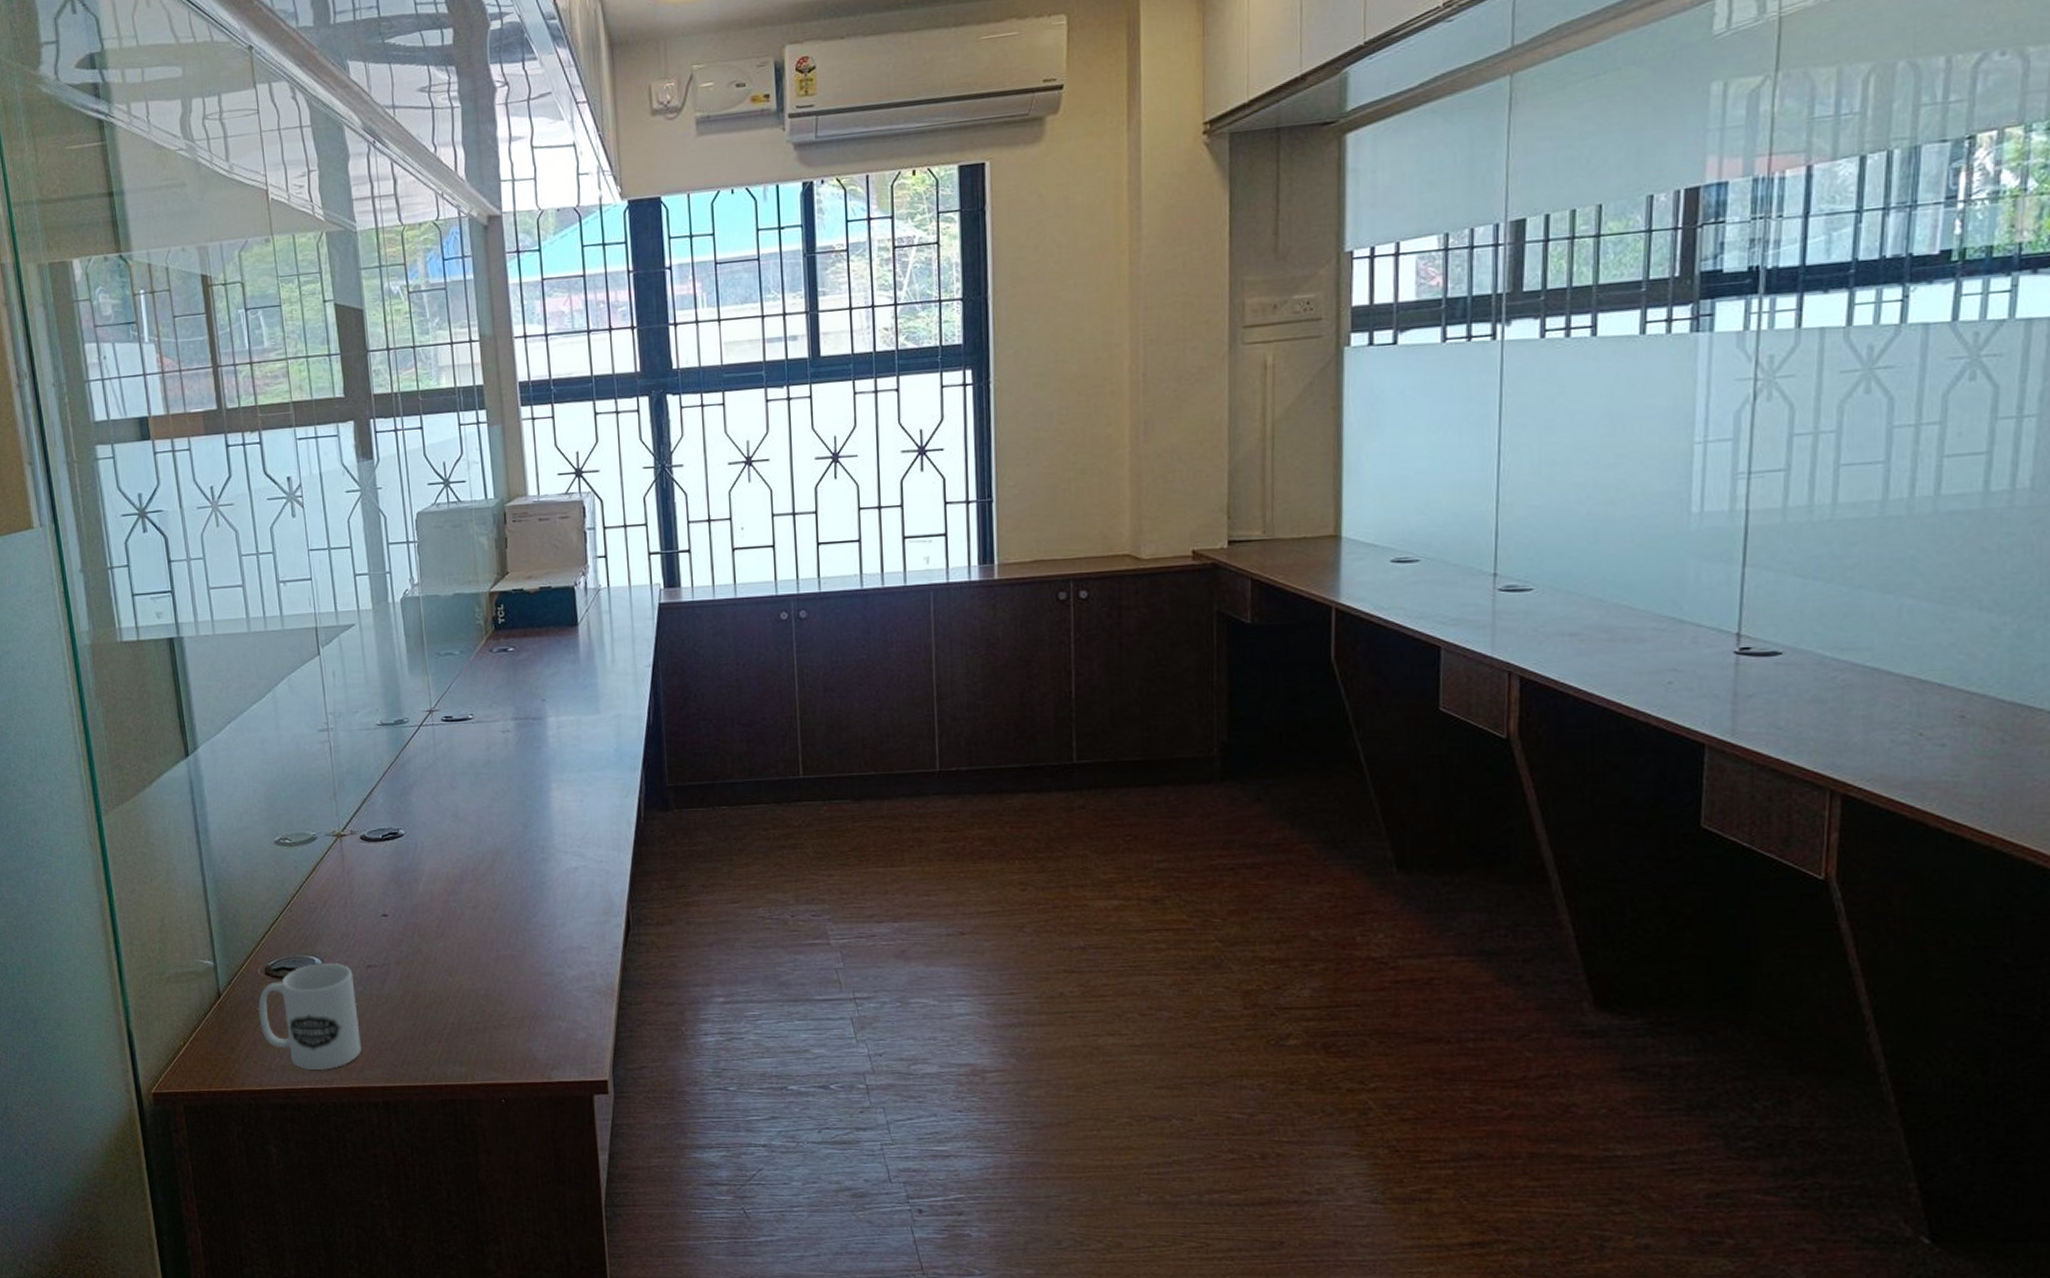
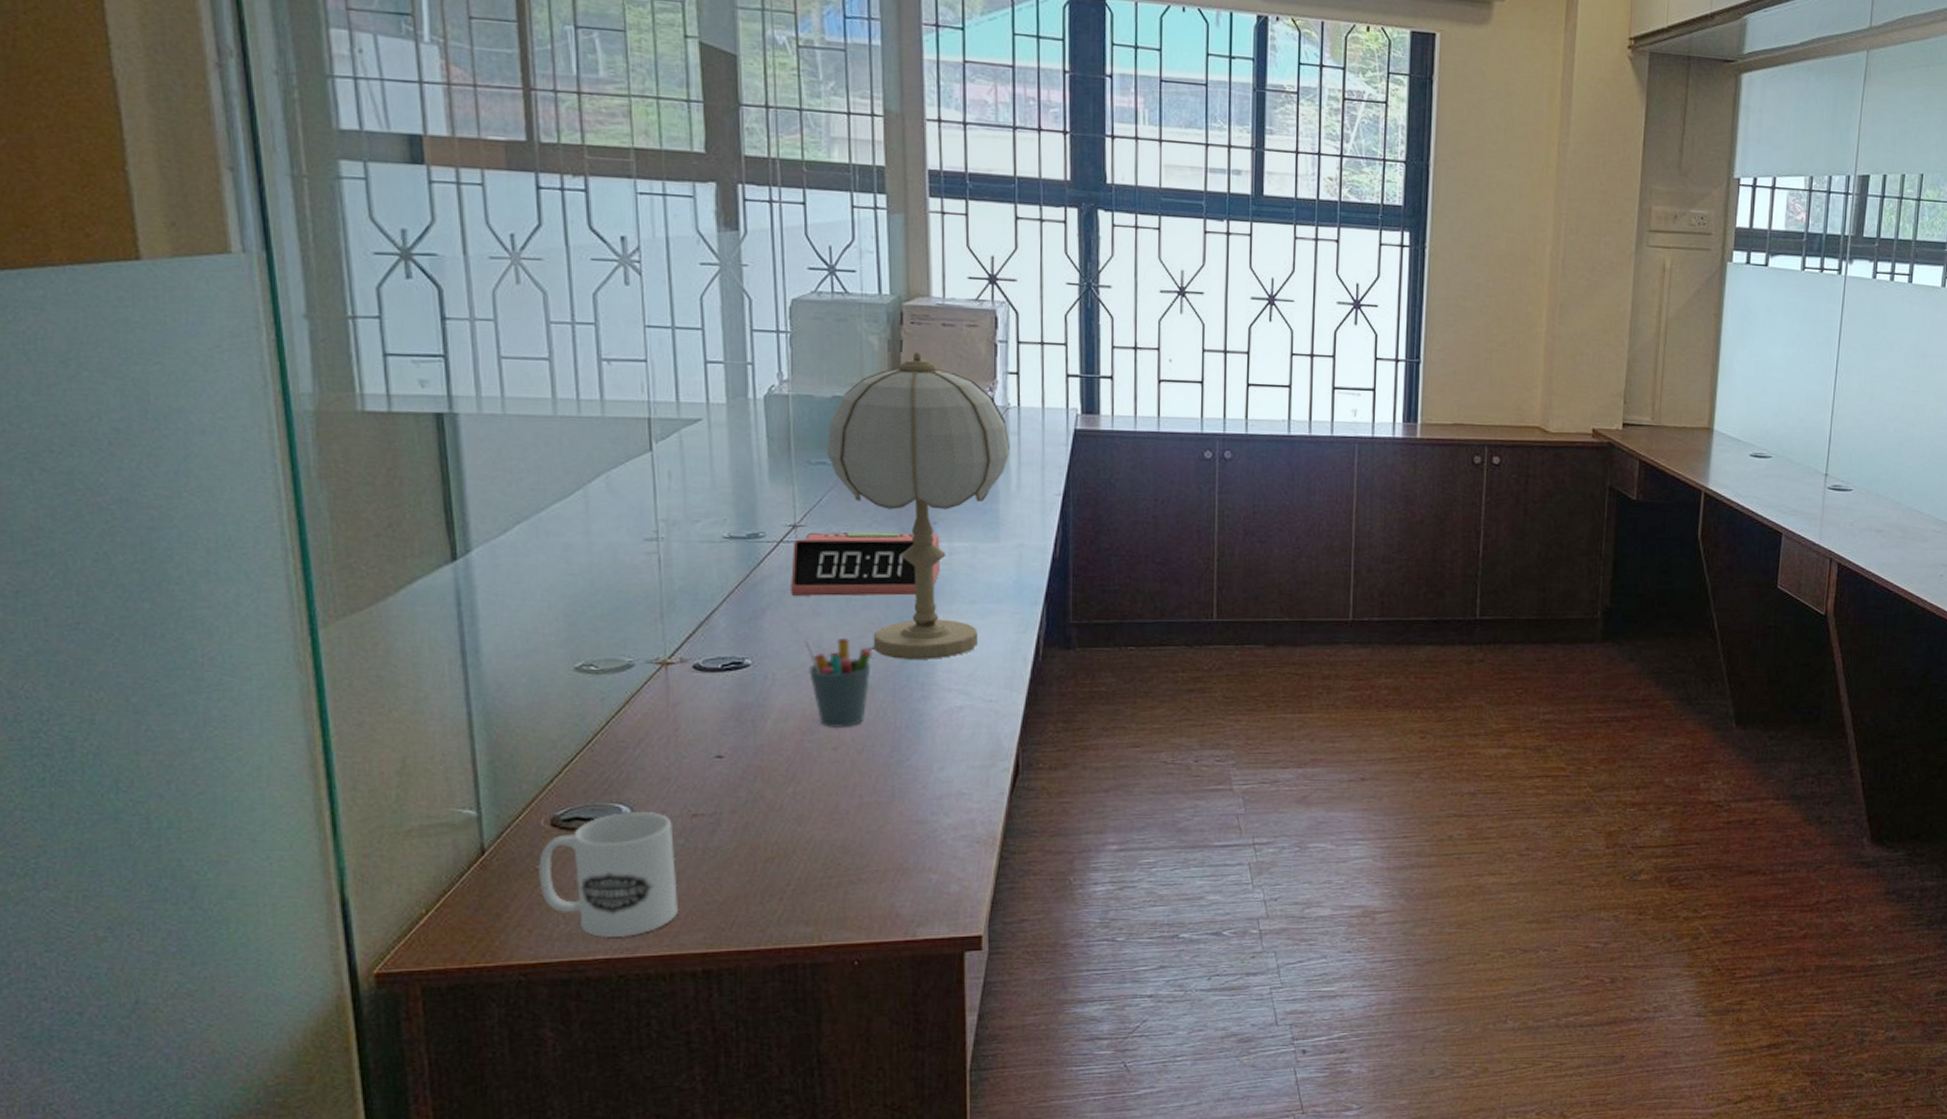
alarm clock: none [430,710,551,772] -> present [791,532,940,596]
pen holder: none [444,807,500,888] -> present [804,637,873,727]
table lamp: none [452,546,603,825] -> present [828,351,1010,659]

